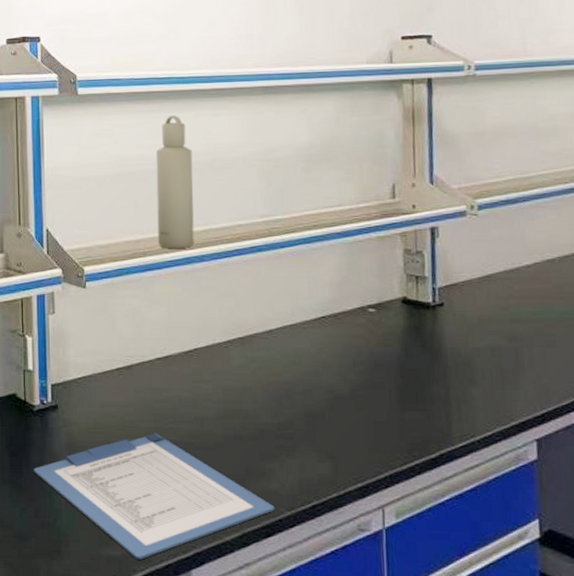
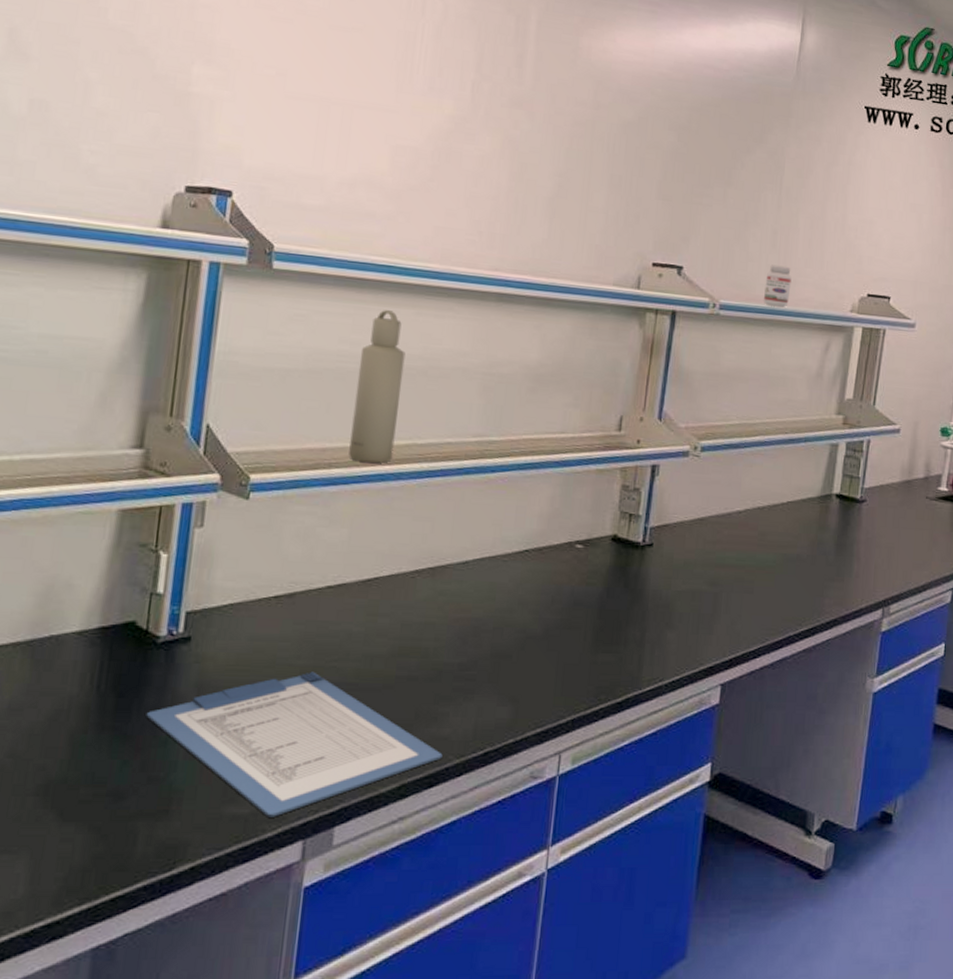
medicine bottle: none [519,17,547,60] -> present [763,264,792,308]

